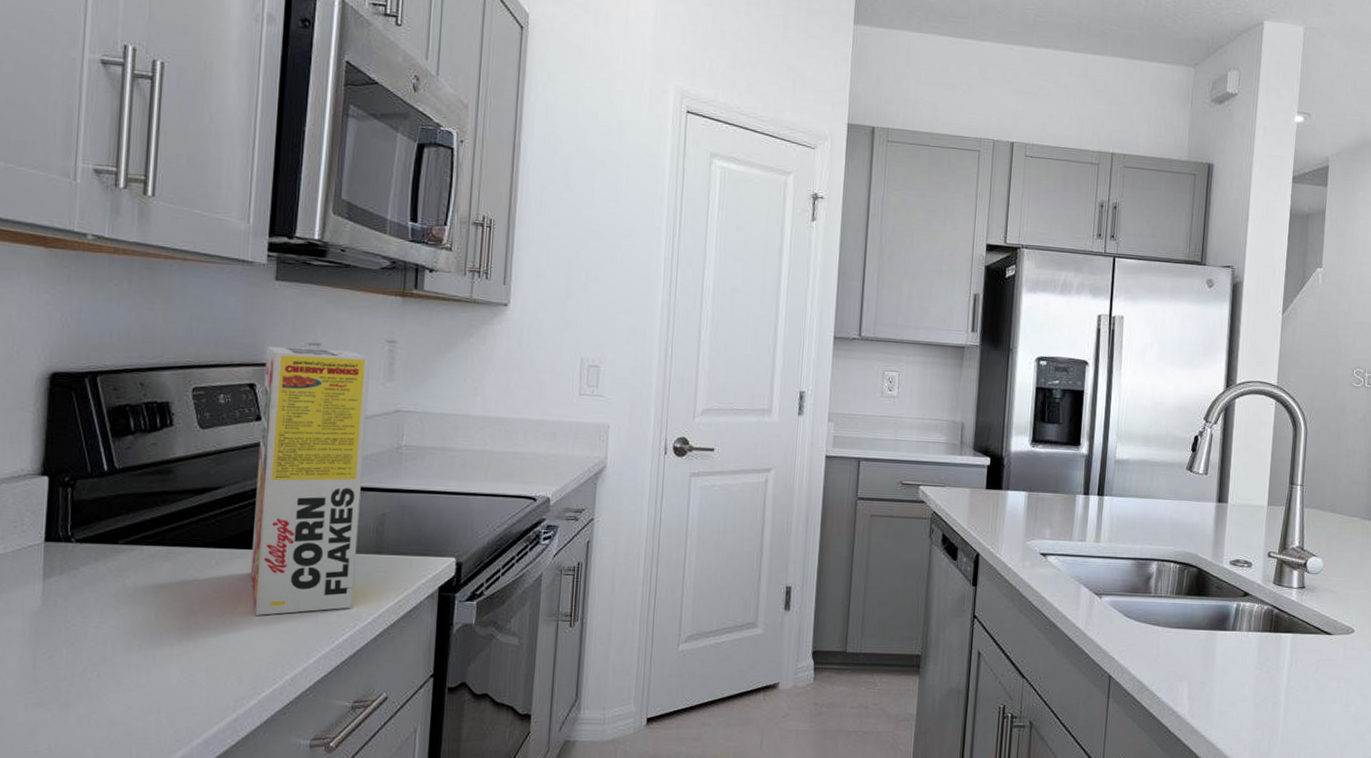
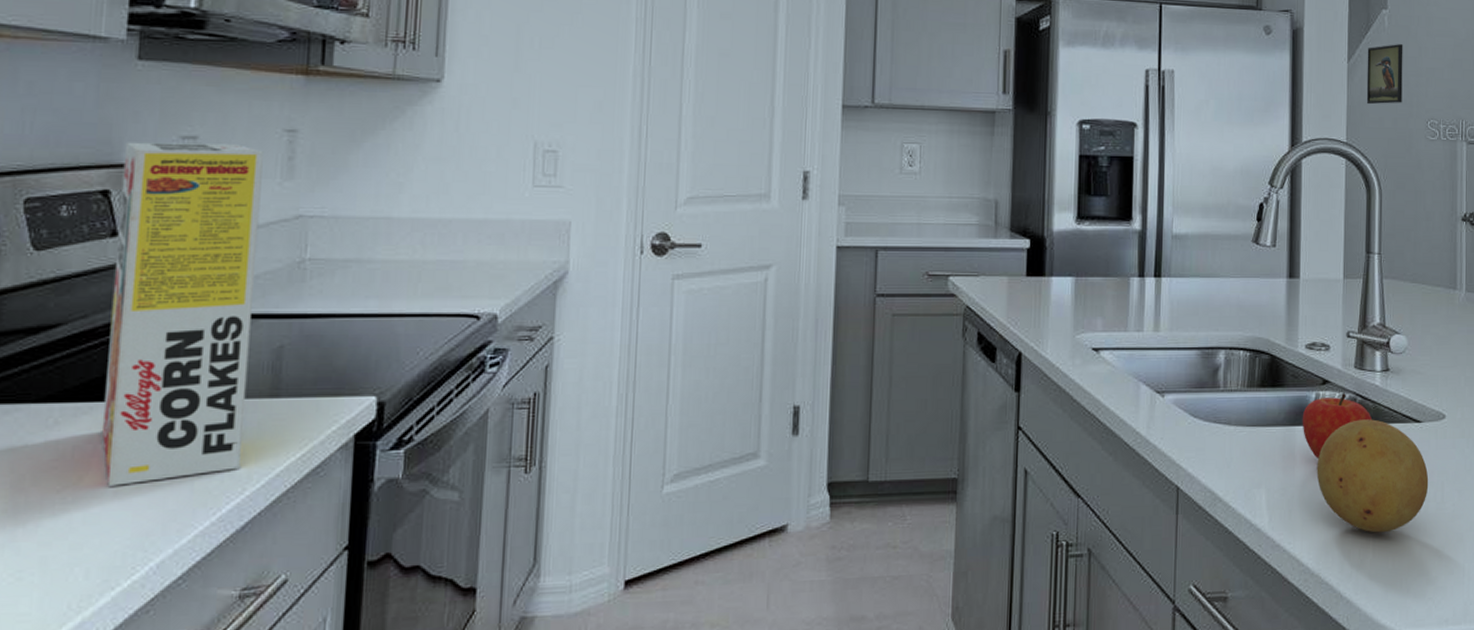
fruit: none [1223,604,1286,661] -> present [1302,392,1372,460]
fruit: none [1234,628,1336,727] -> present [1316,419,1429,533]
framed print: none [1297,299,1335,353] -> present [1366,44,1403,105]

